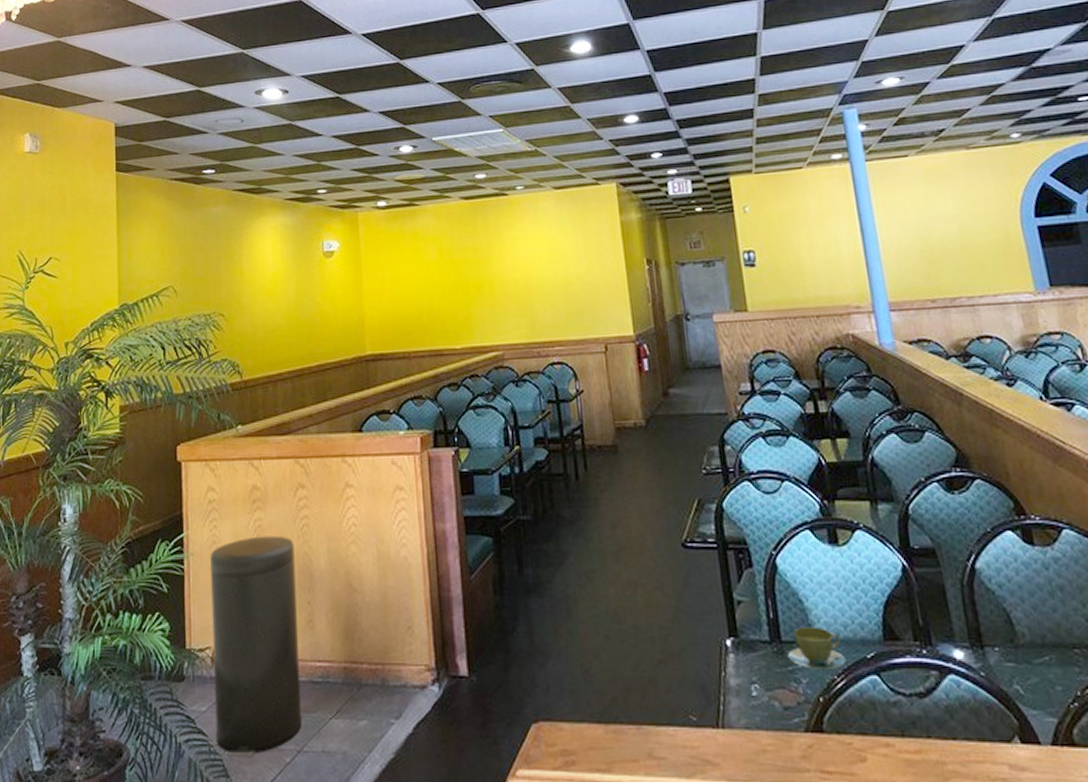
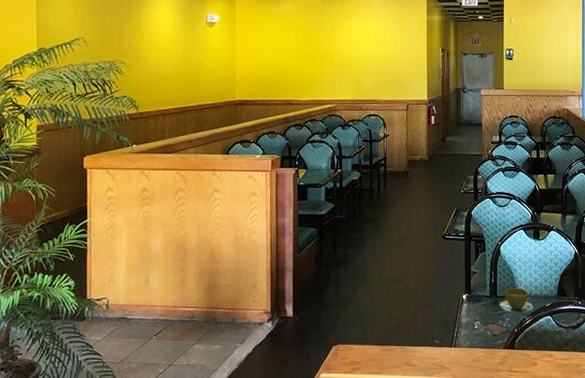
pedal bin: present [210,535,302,758] -> none [108,223,174,370]

